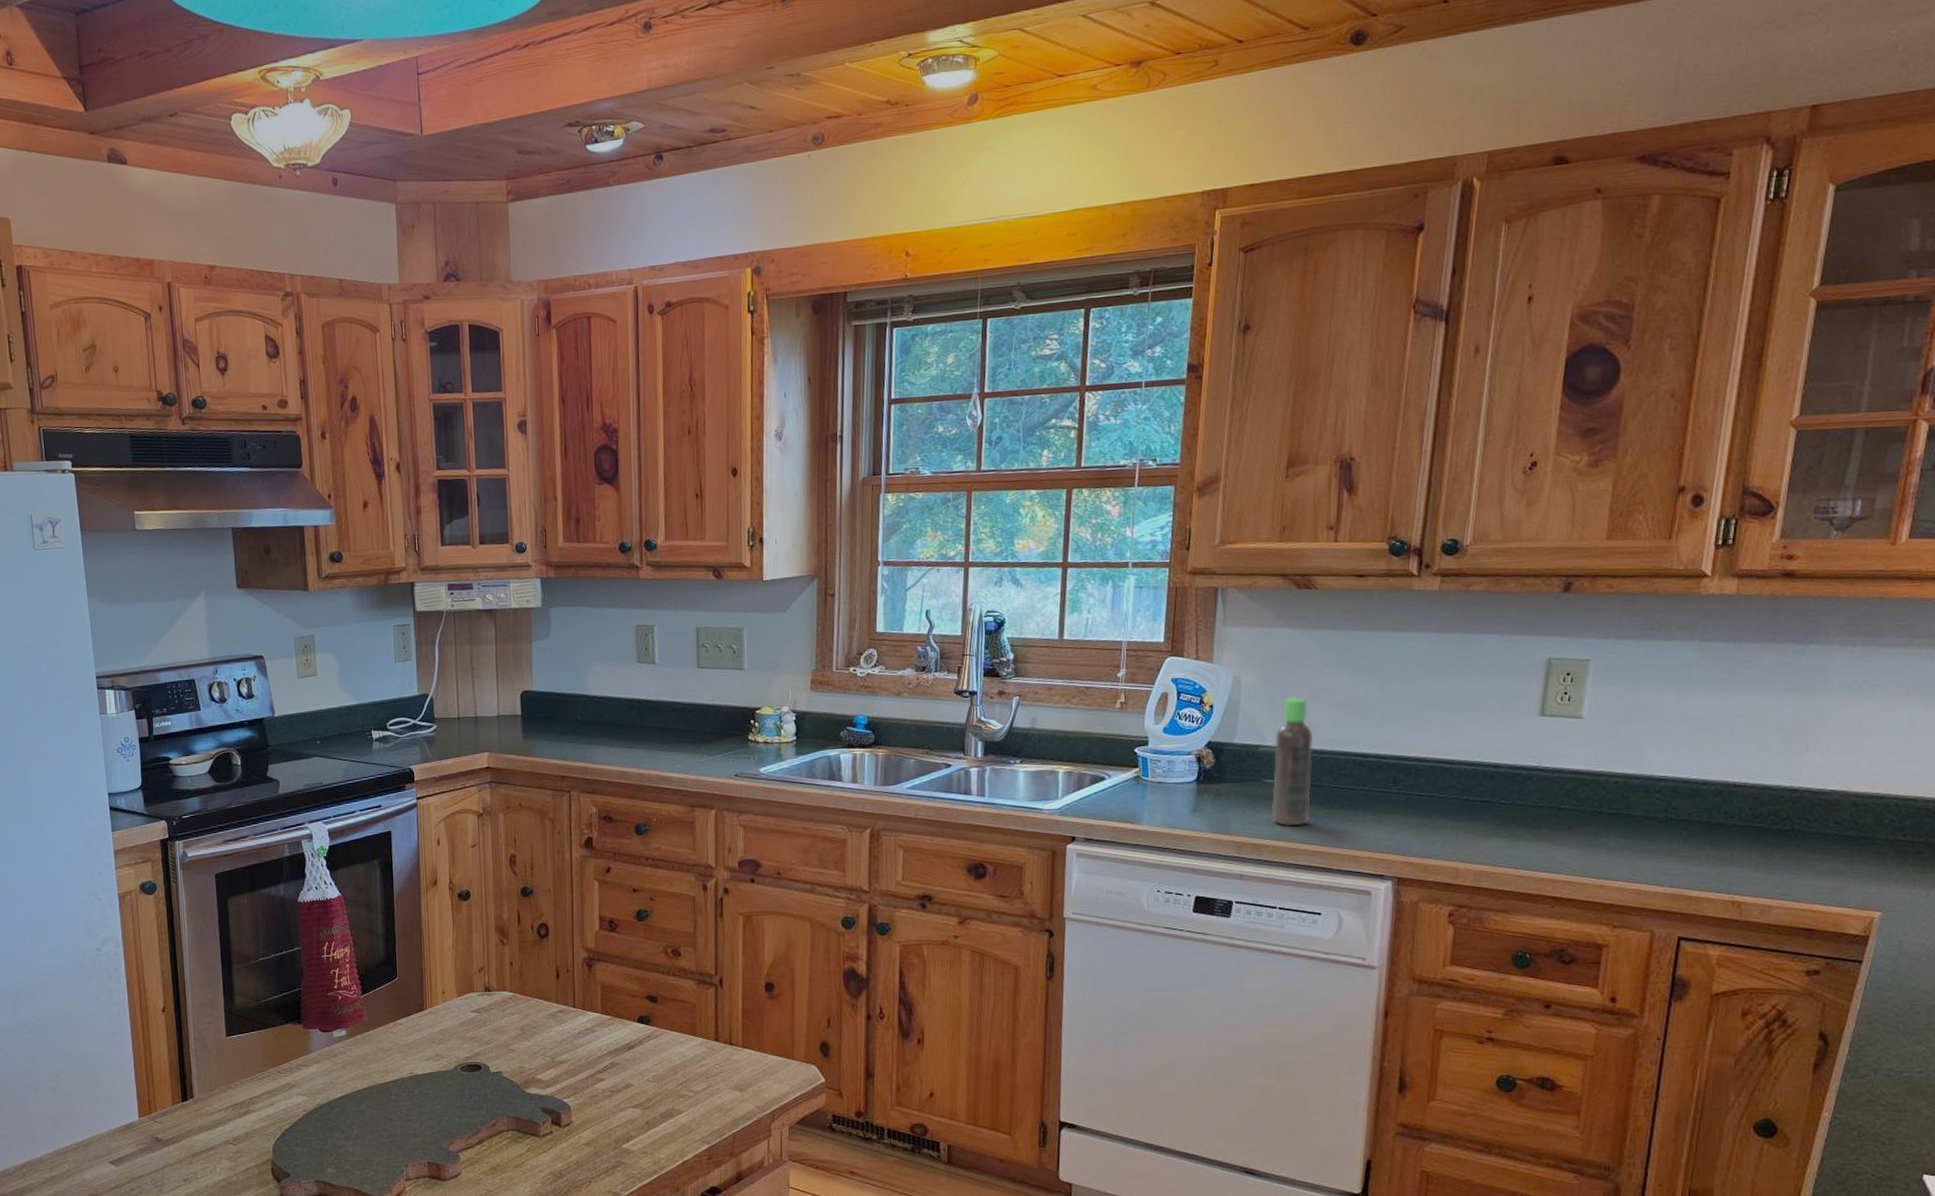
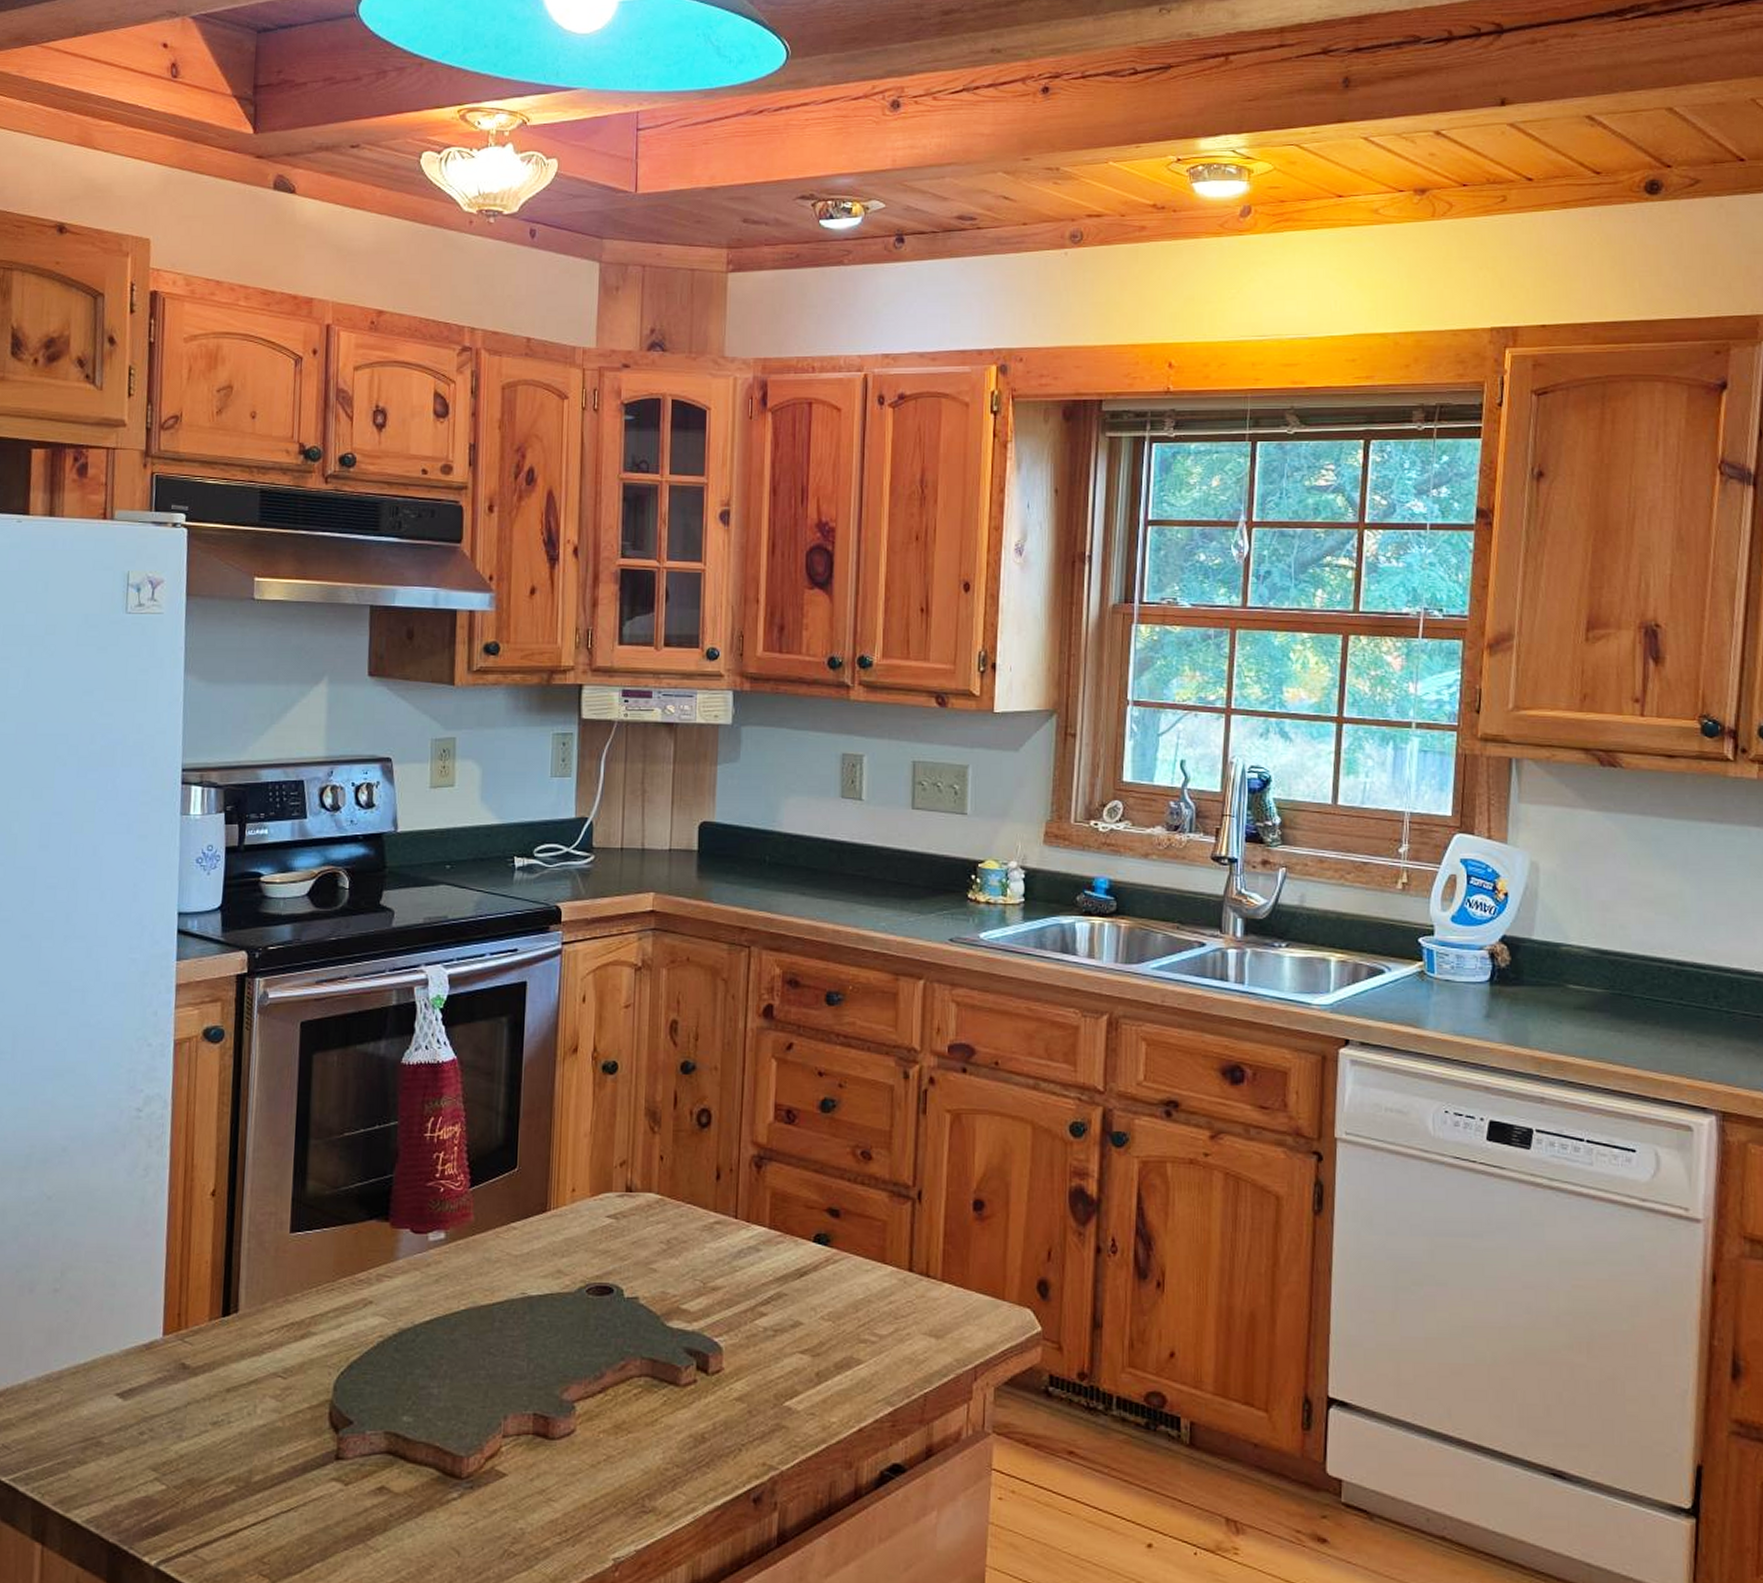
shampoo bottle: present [1271,697,1314,826] -> none [1576,889,1623,1043]

